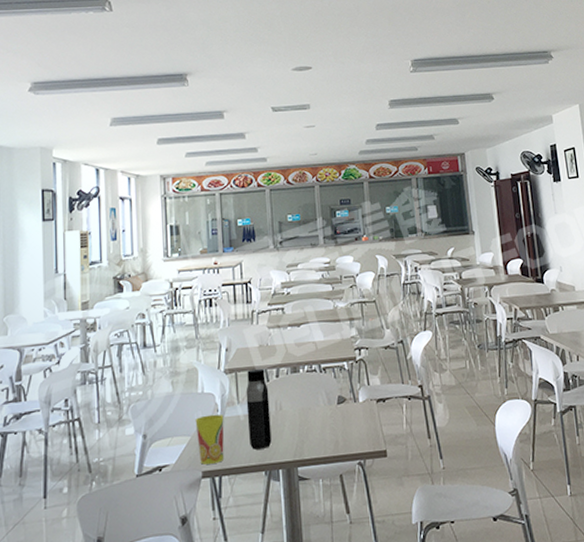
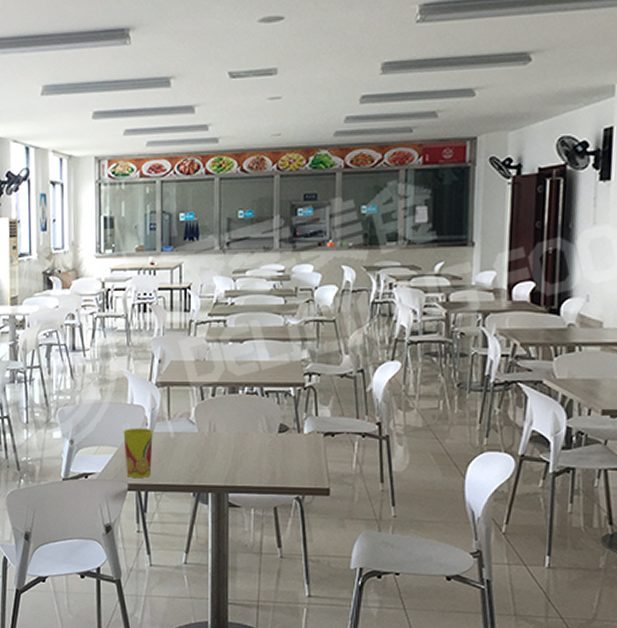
water bottle: present [246,368,272,450] -> none [178,384,203,470]

